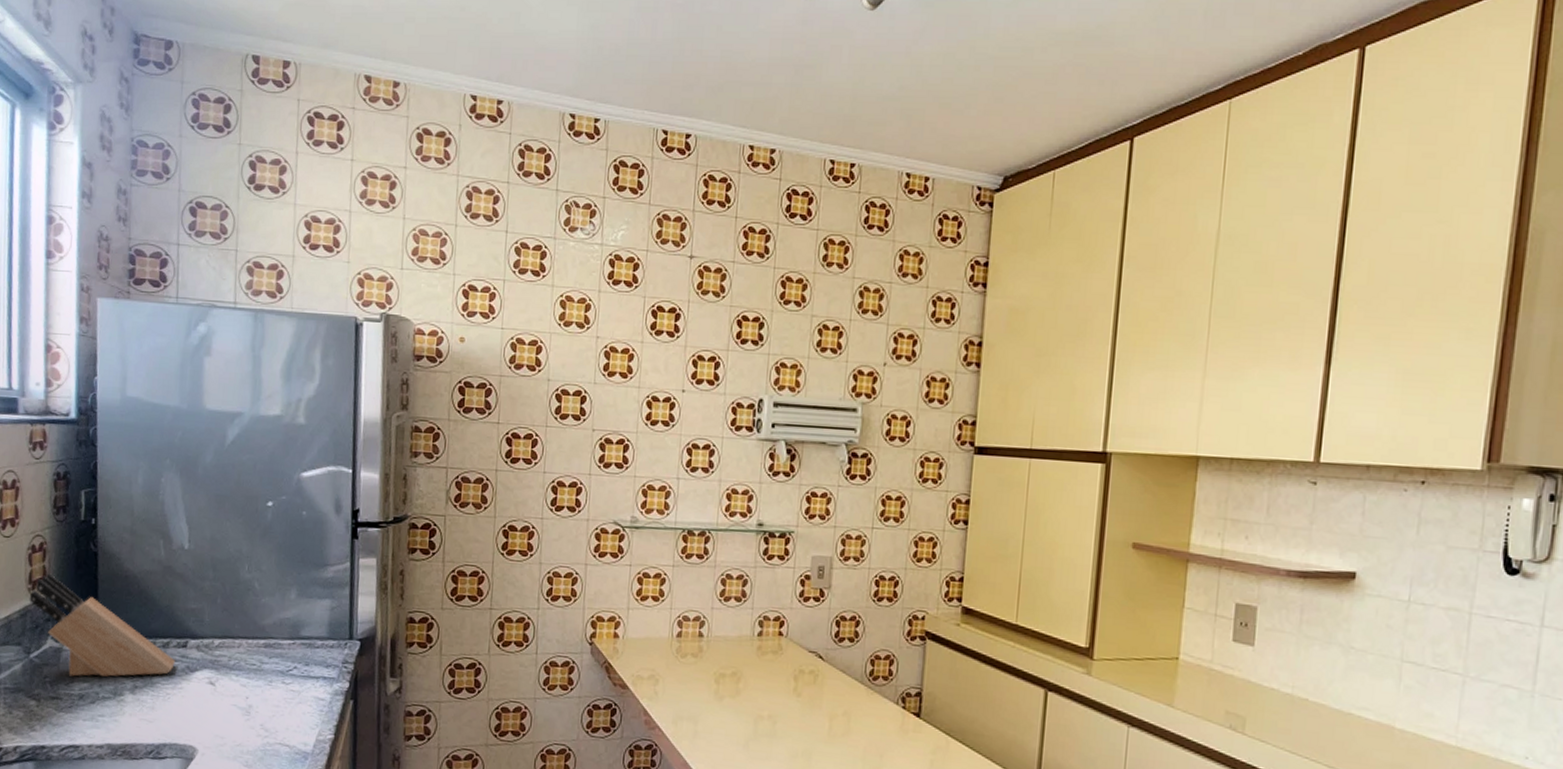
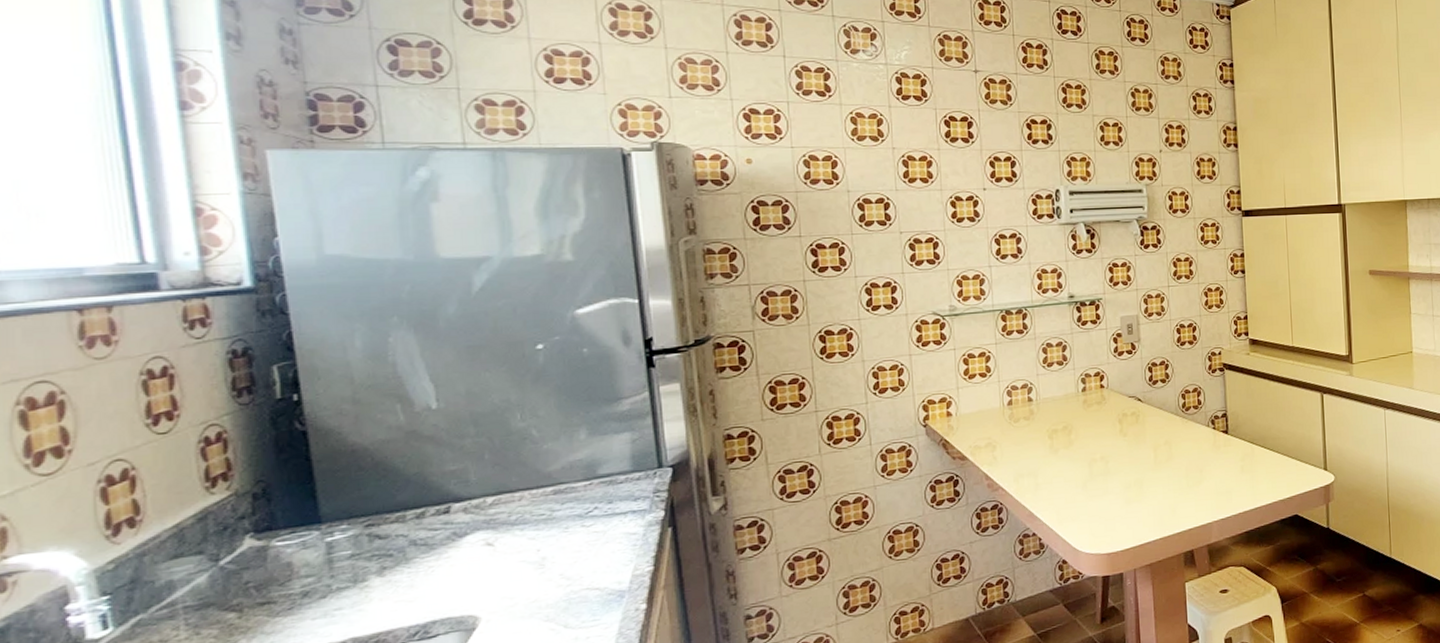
knife block: present [29,573,176,677] -> none [208,465,437,575]

